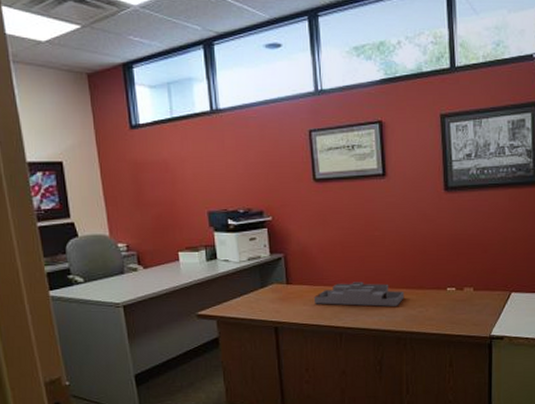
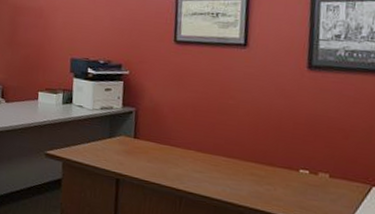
desk organizer: present [313,281,404,307] -> none [158,145,253,179]

